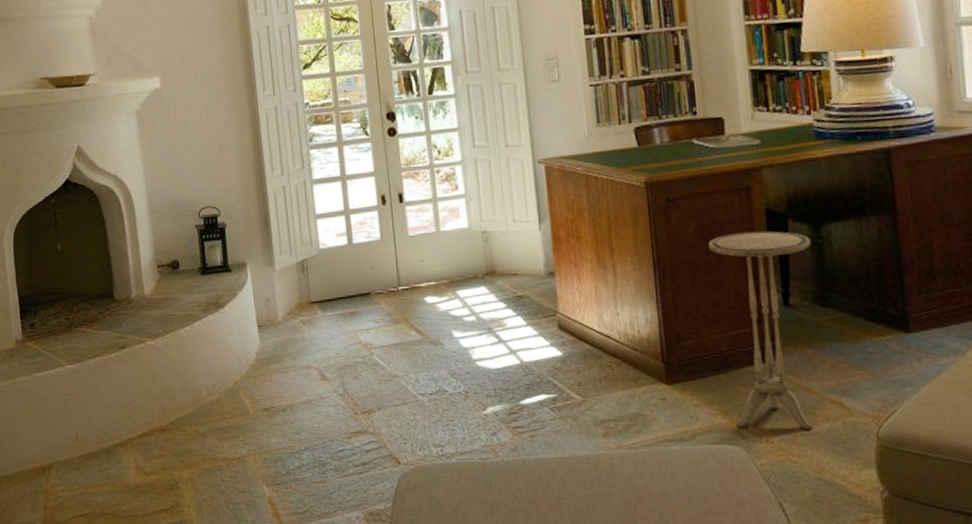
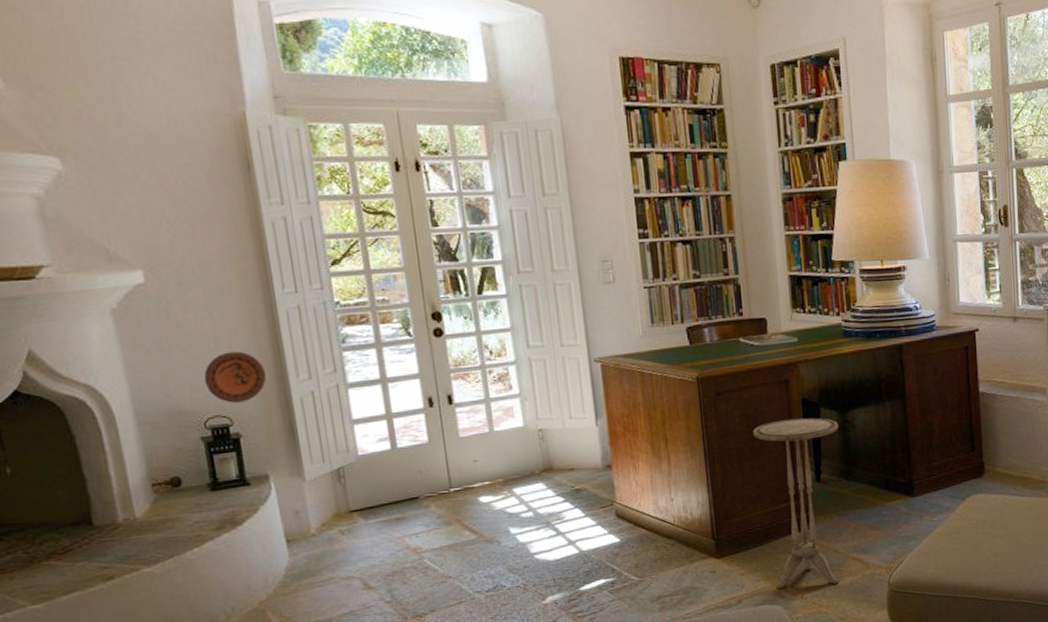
decorative plate: none [200,148,248,195] -> present [204,351,267,403]

